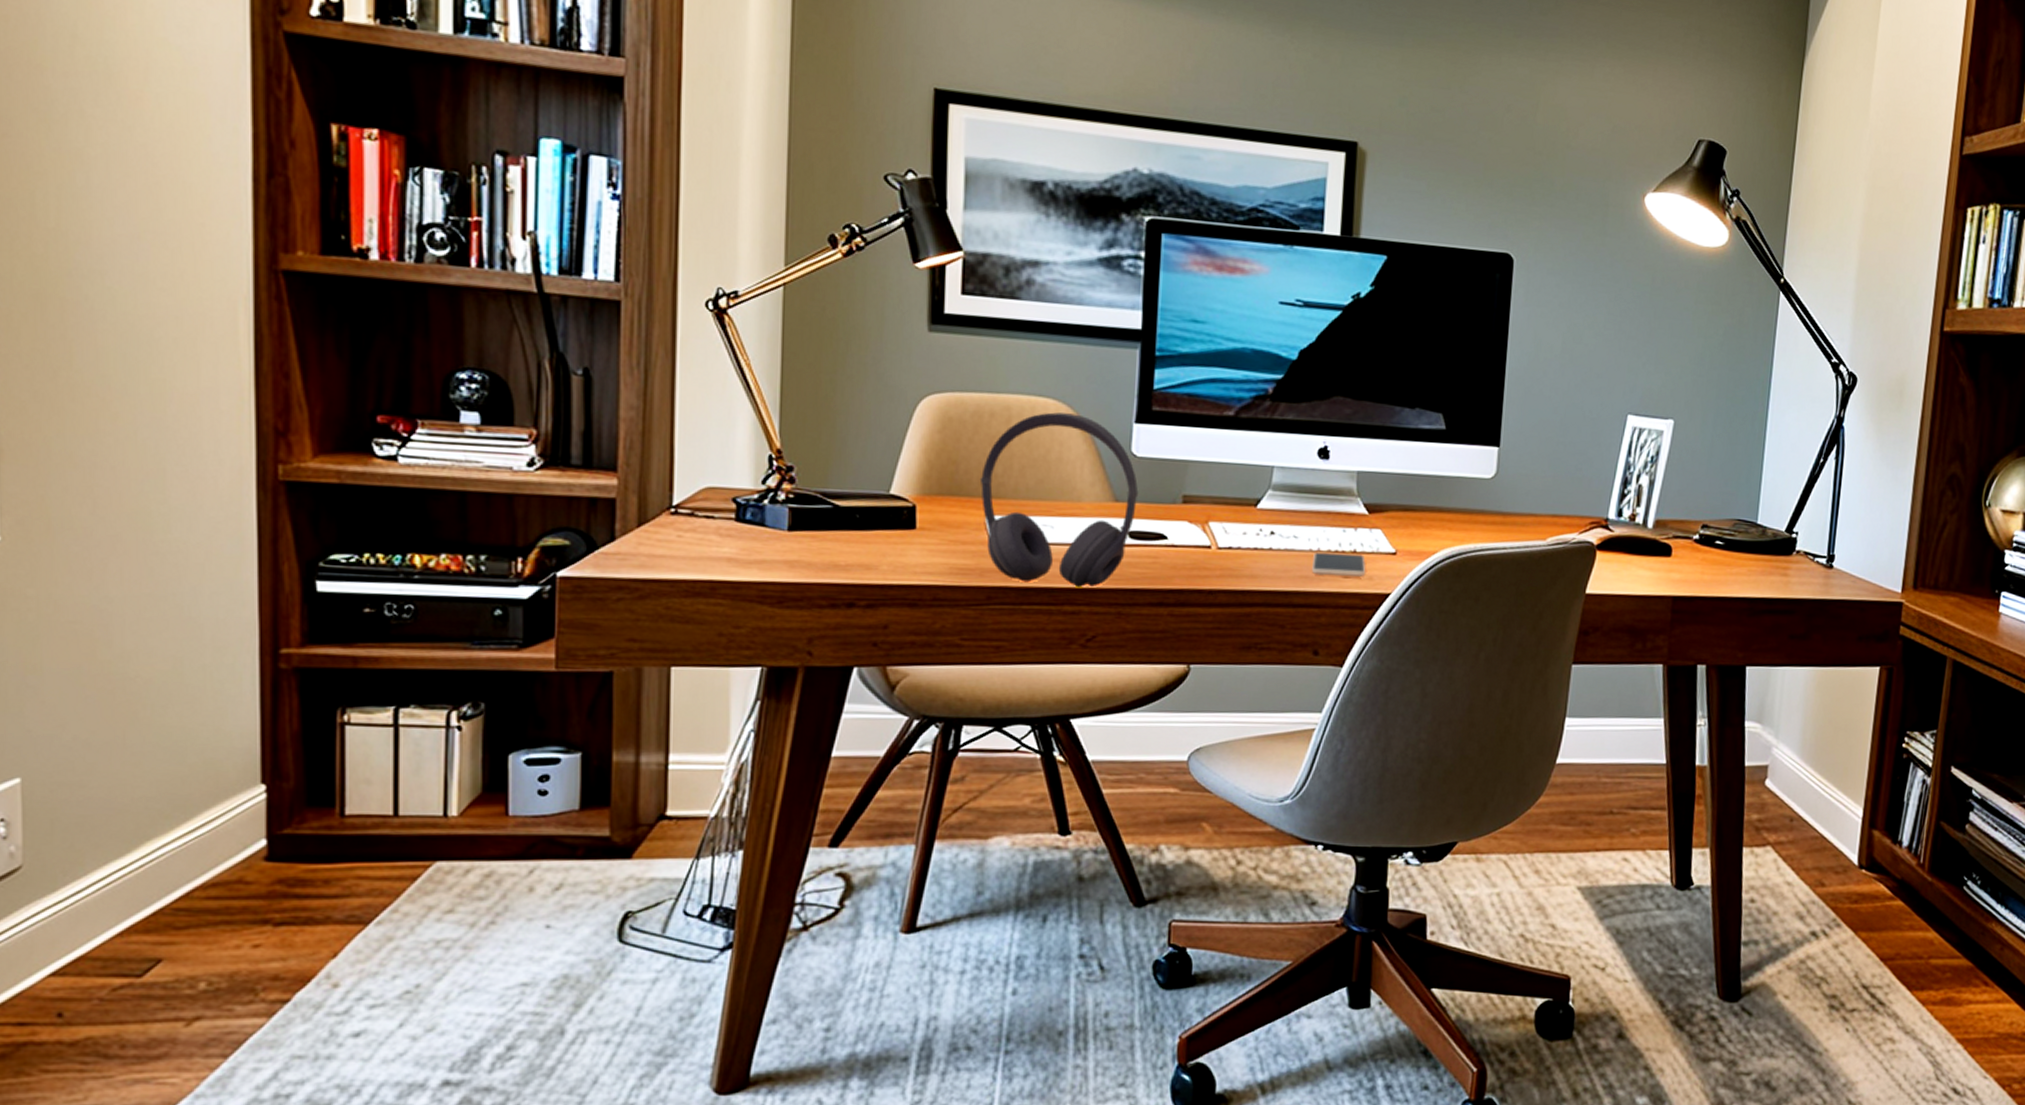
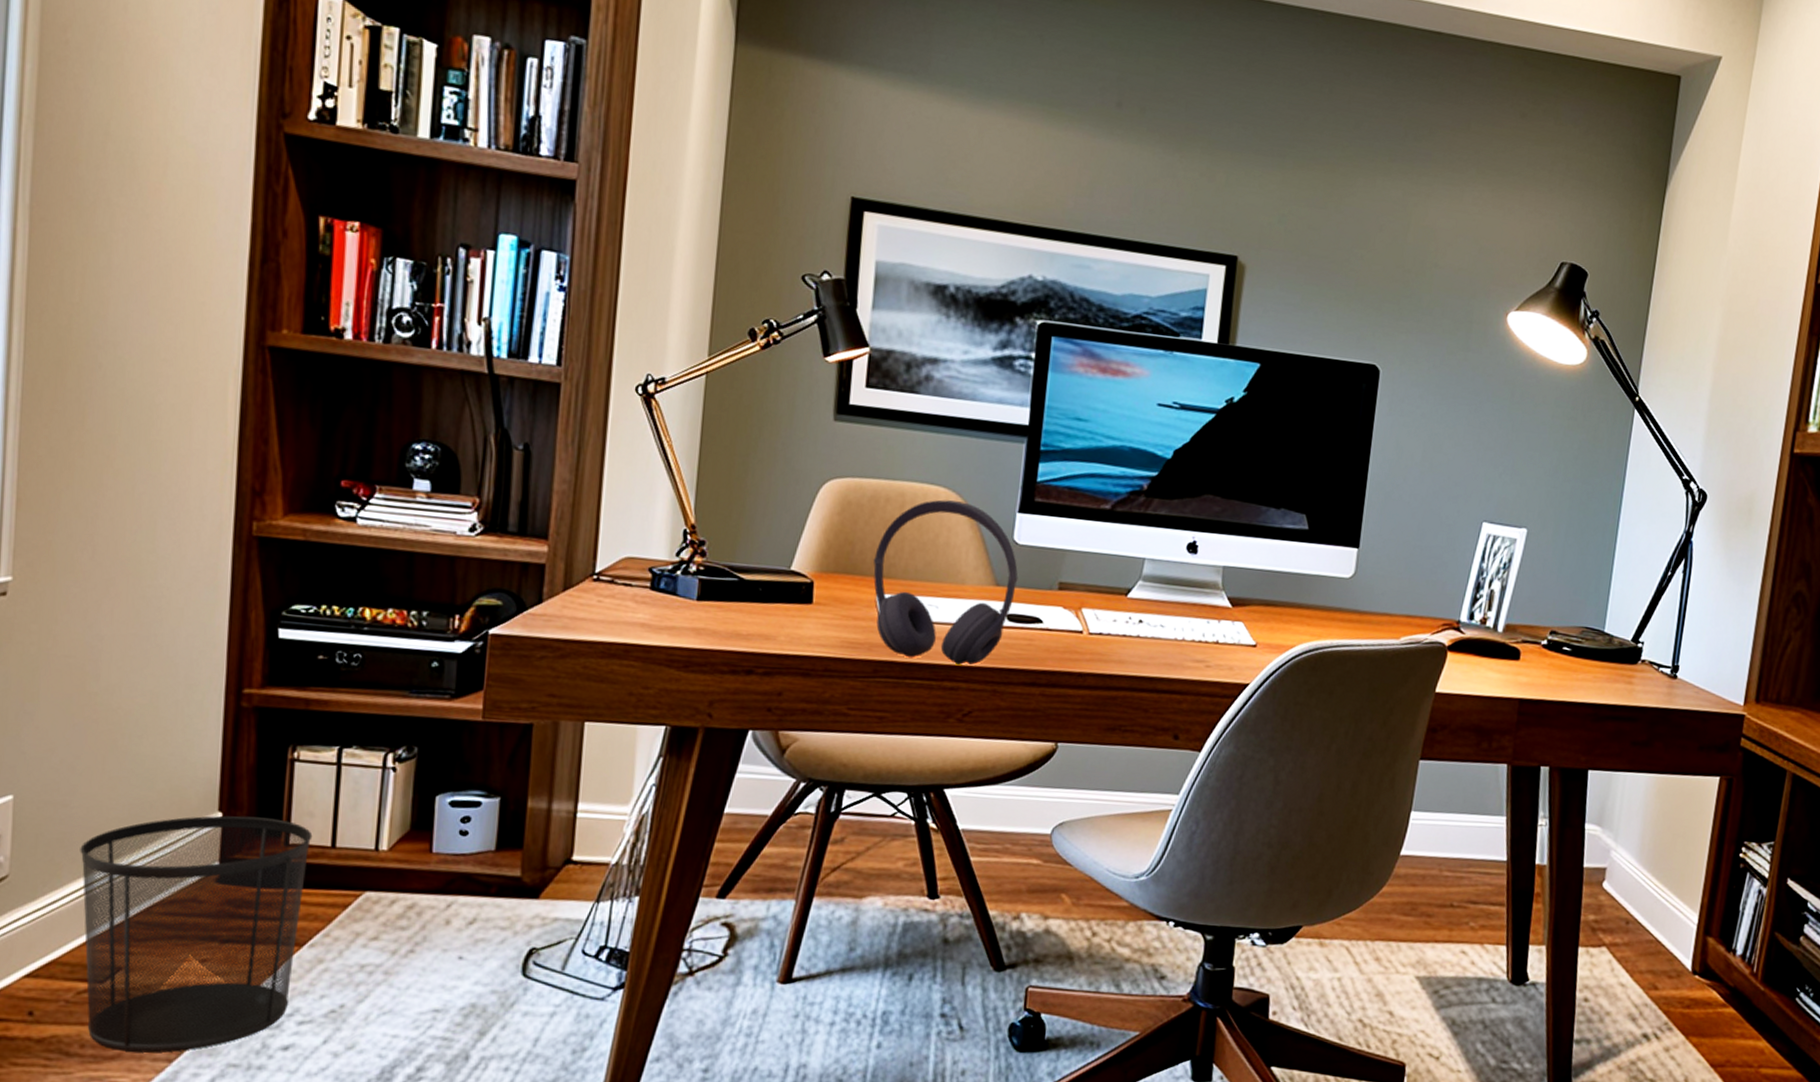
waste bin: none [103,787,371,1049] -> present [80,815,313,1053]
smartphone: present [1311,552,1366,578] -> none [1175,641,1227,668]

